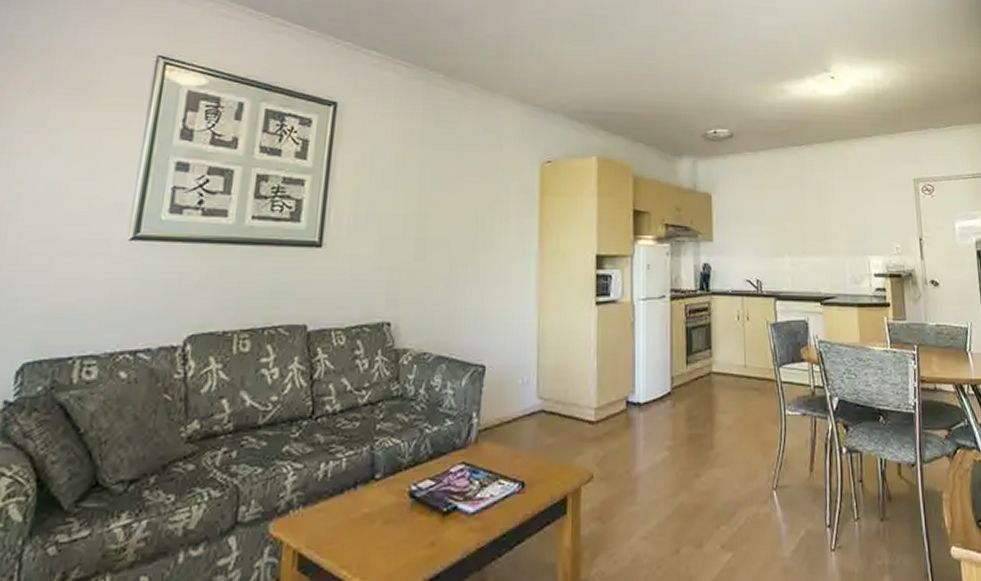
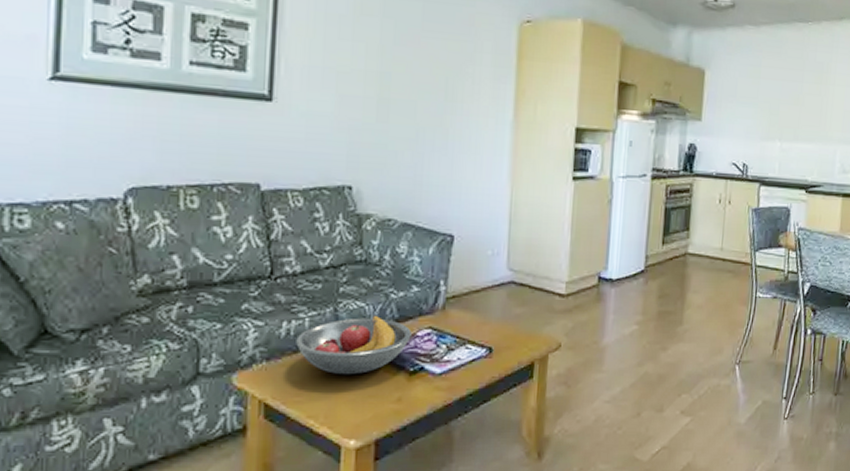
fruit bowl: none [332,451,445,519] -> present [296,315,412,375]

